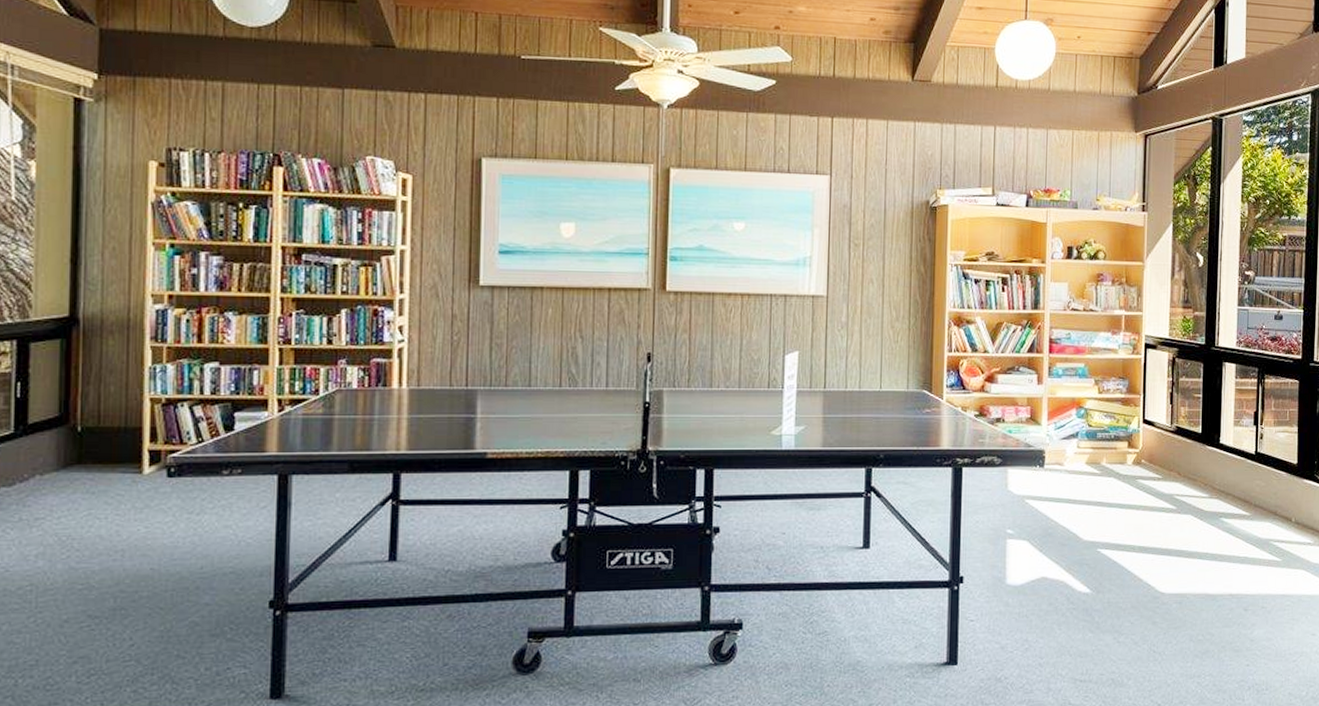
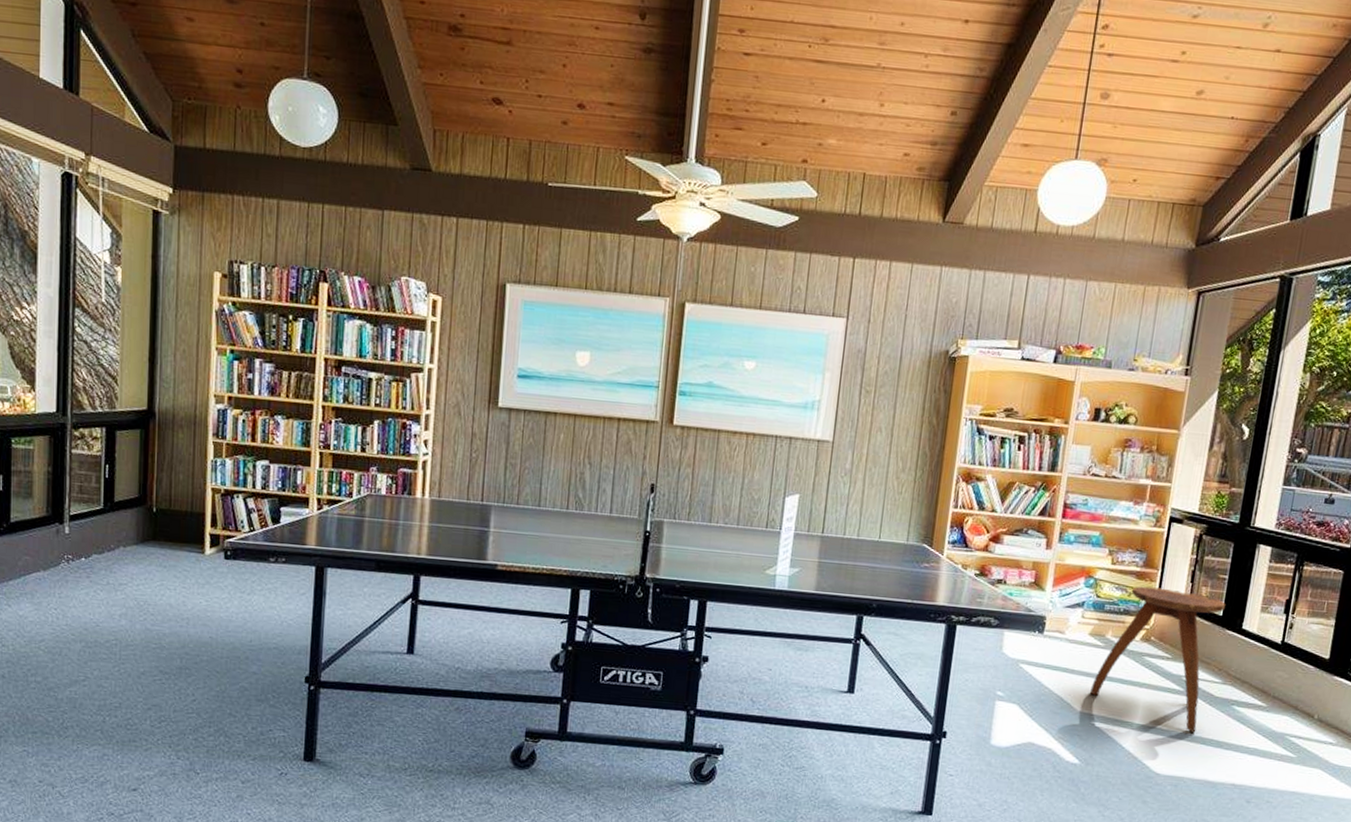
stool: none [1092,412,1203,548] -> present [1089,586,1226,733]

